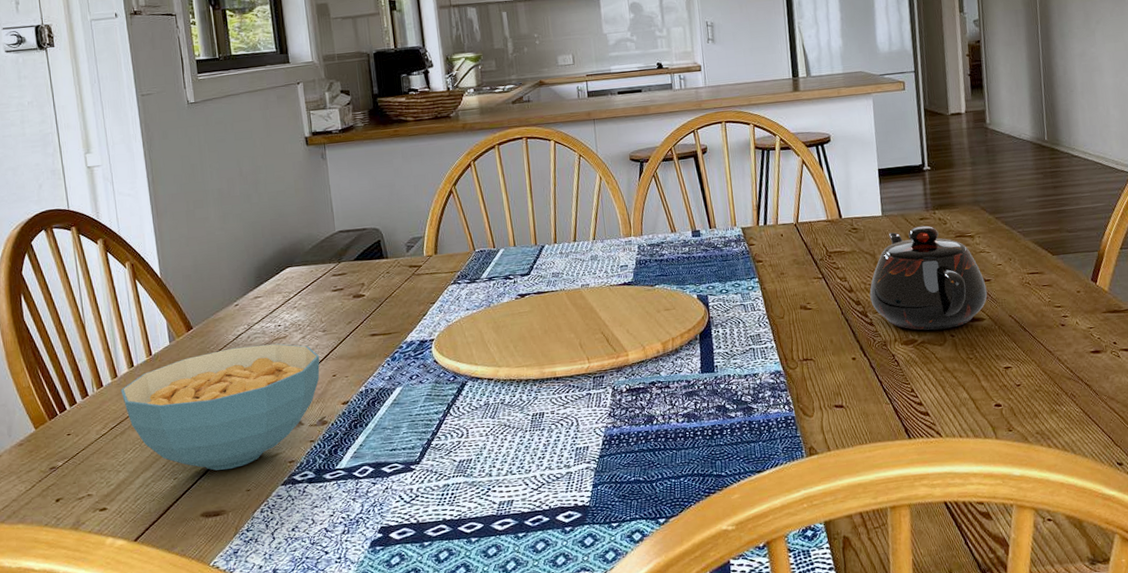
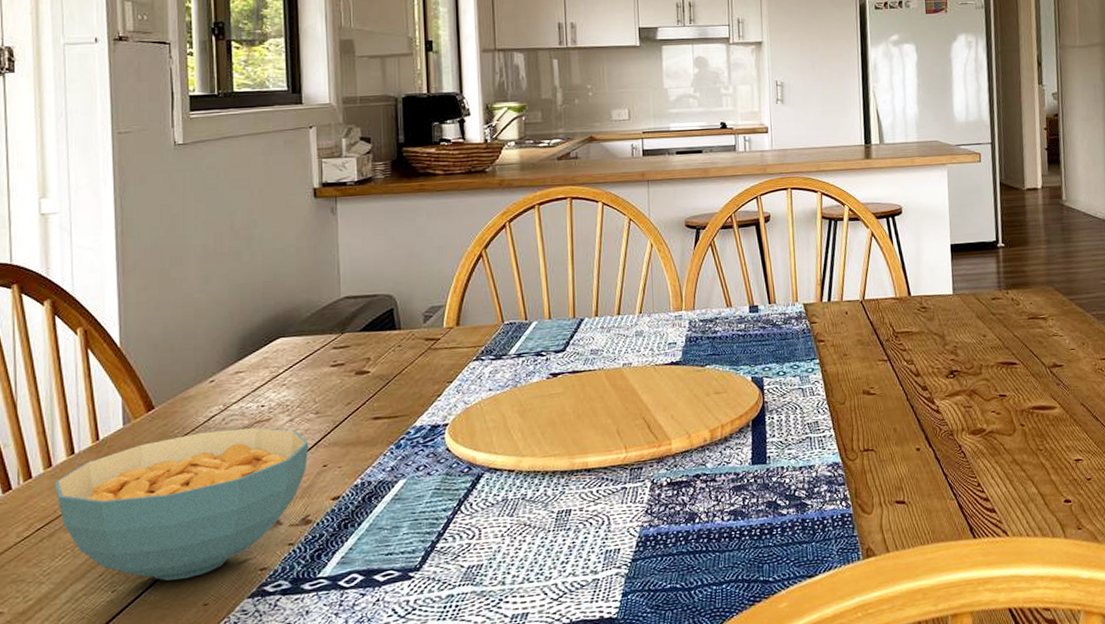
teapot: present [869,225,987,330] -> none [937,306,1059,419]

